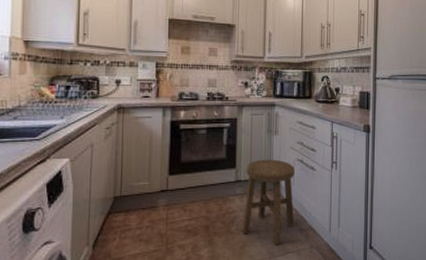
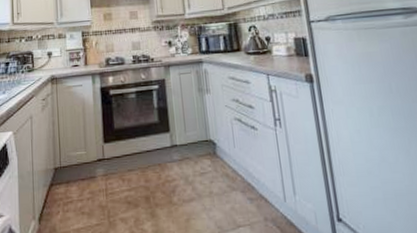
stool: present [242,159,295,246] -> none [181,120,242,218]

